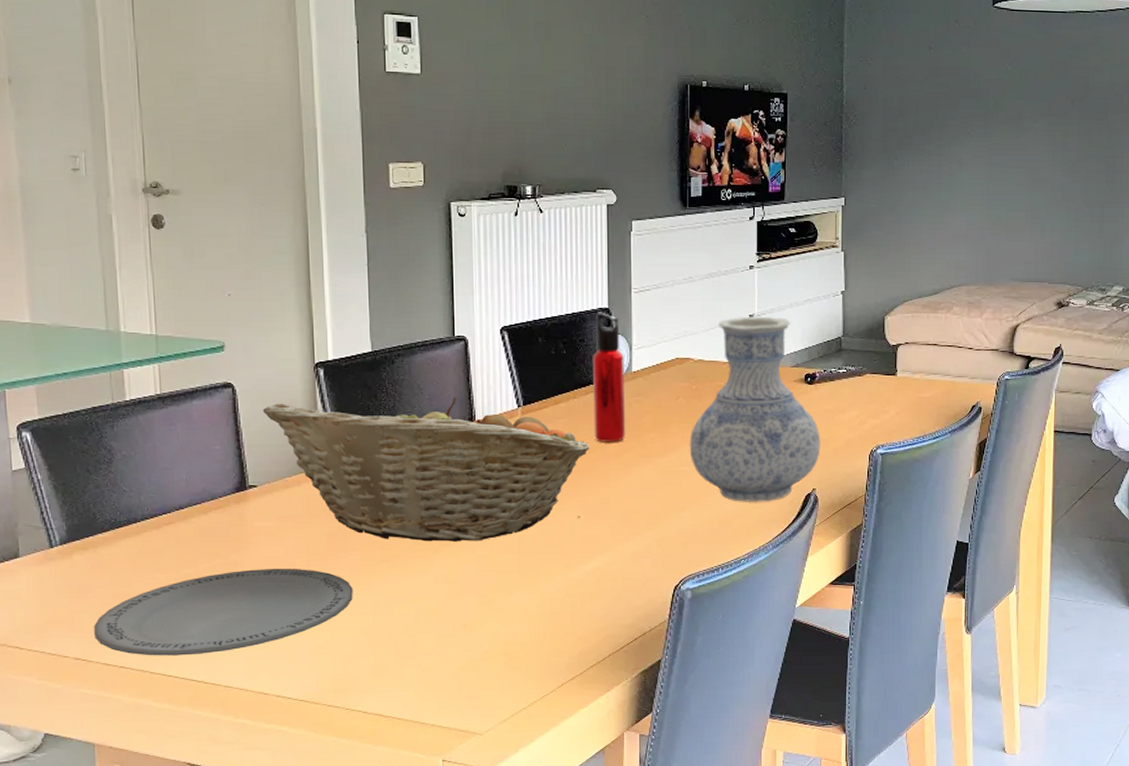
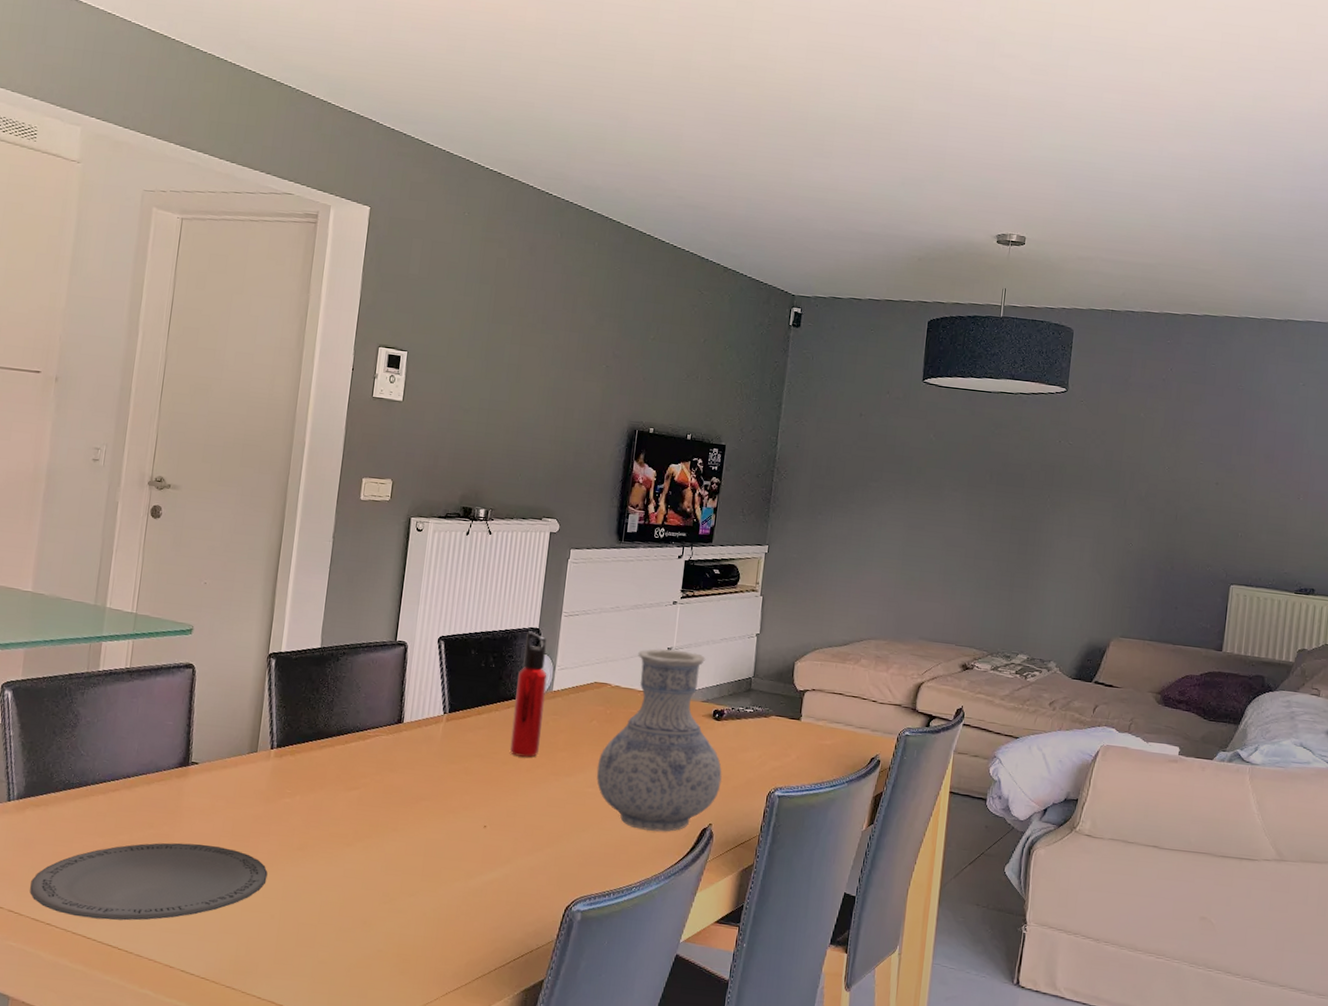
fruit basket: present [262,397,590,542] -> none [215,687,505,840]

